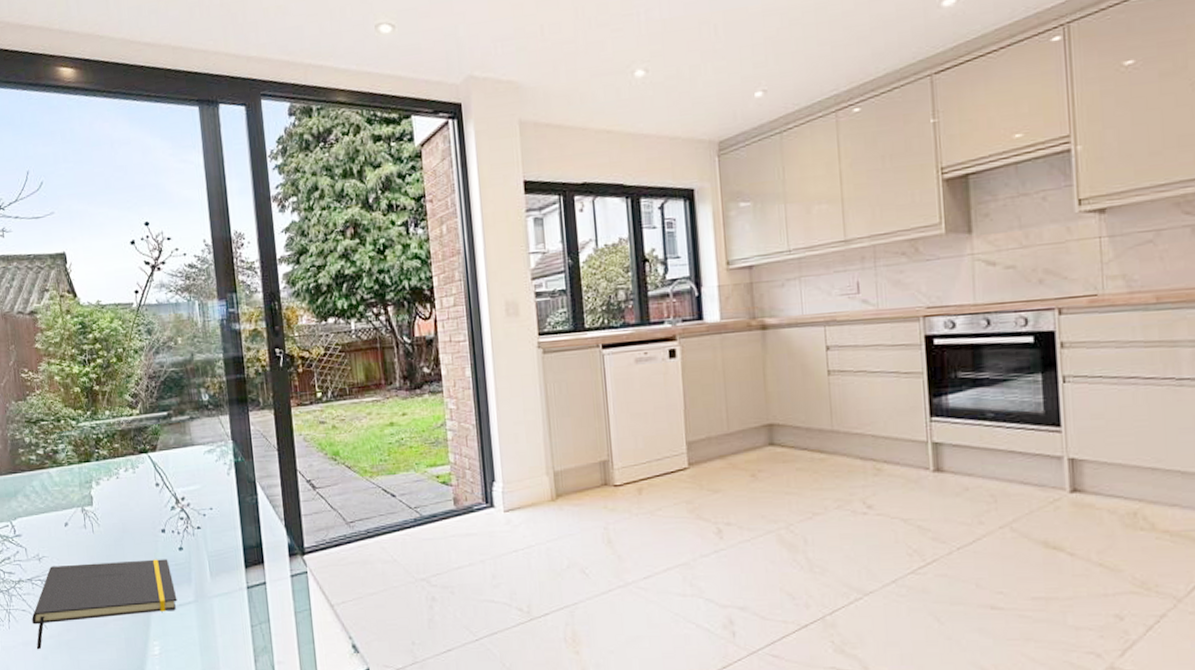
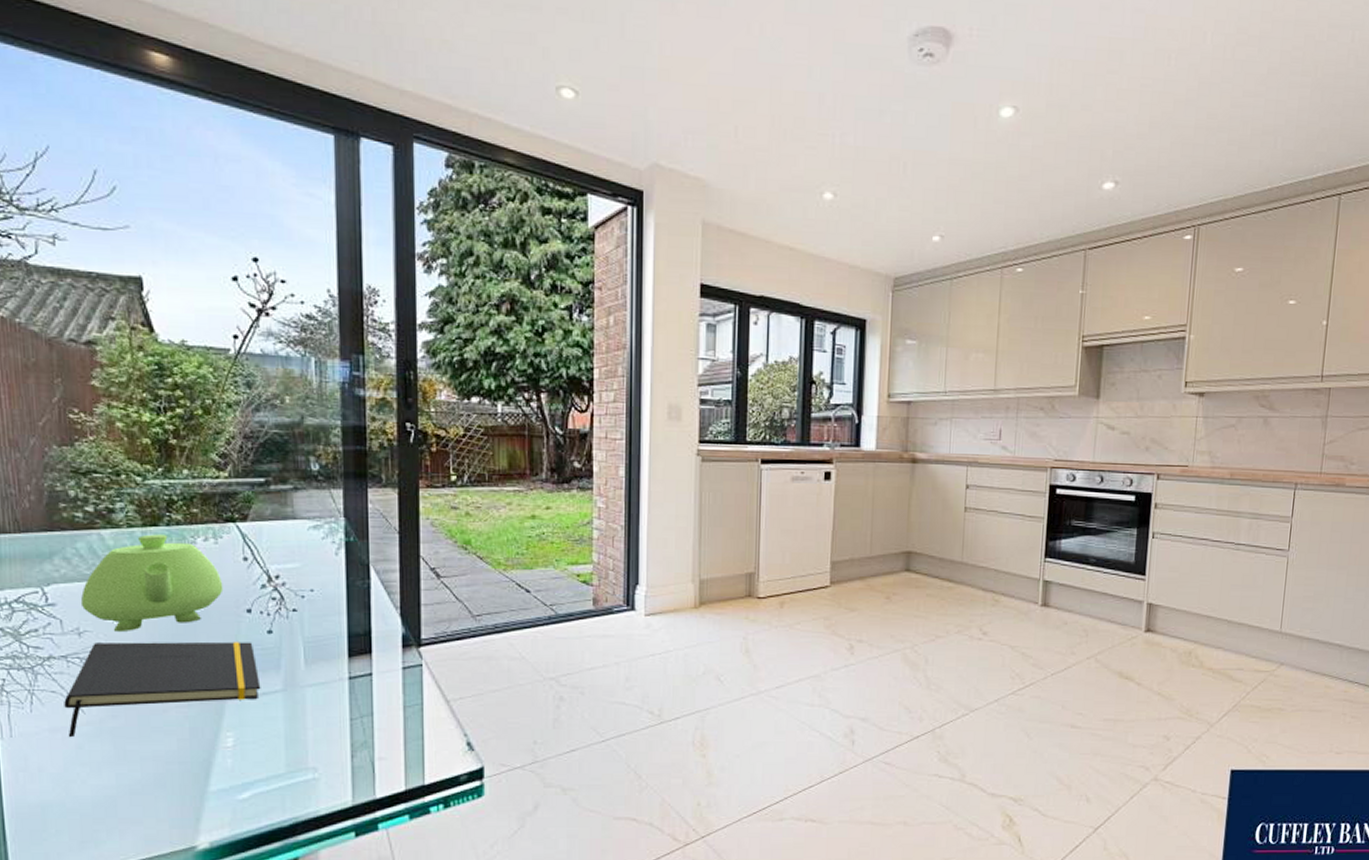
teapot: none [38,468,143,555] -> present [80,534,224,631]

